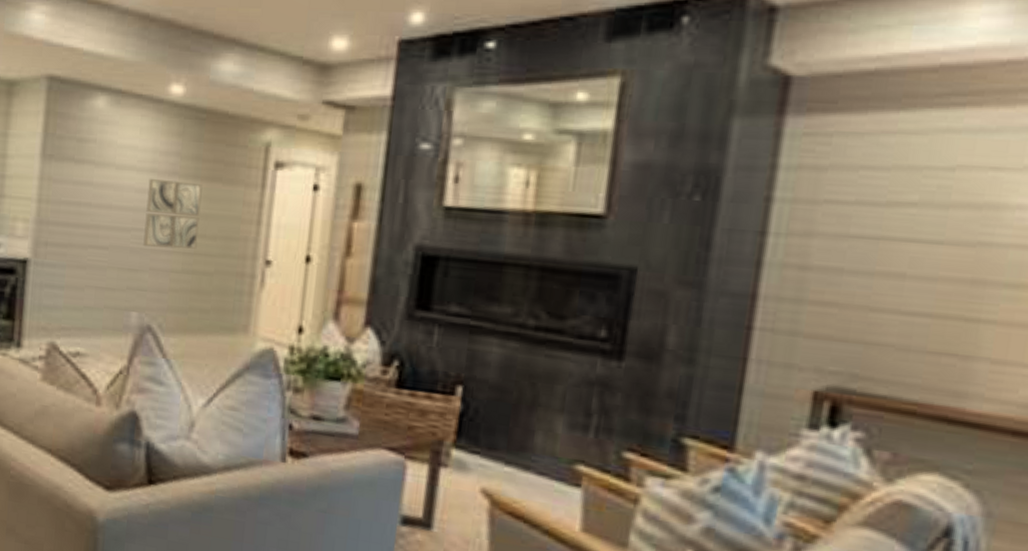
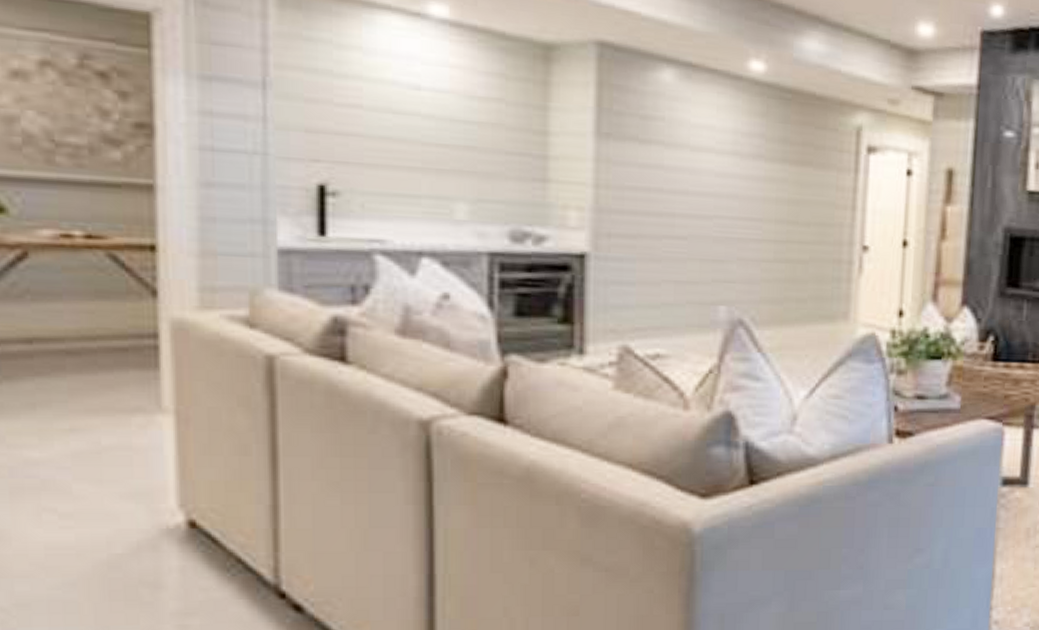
wall art: present [143,178,203,249] -> none [728,161,792,237]

